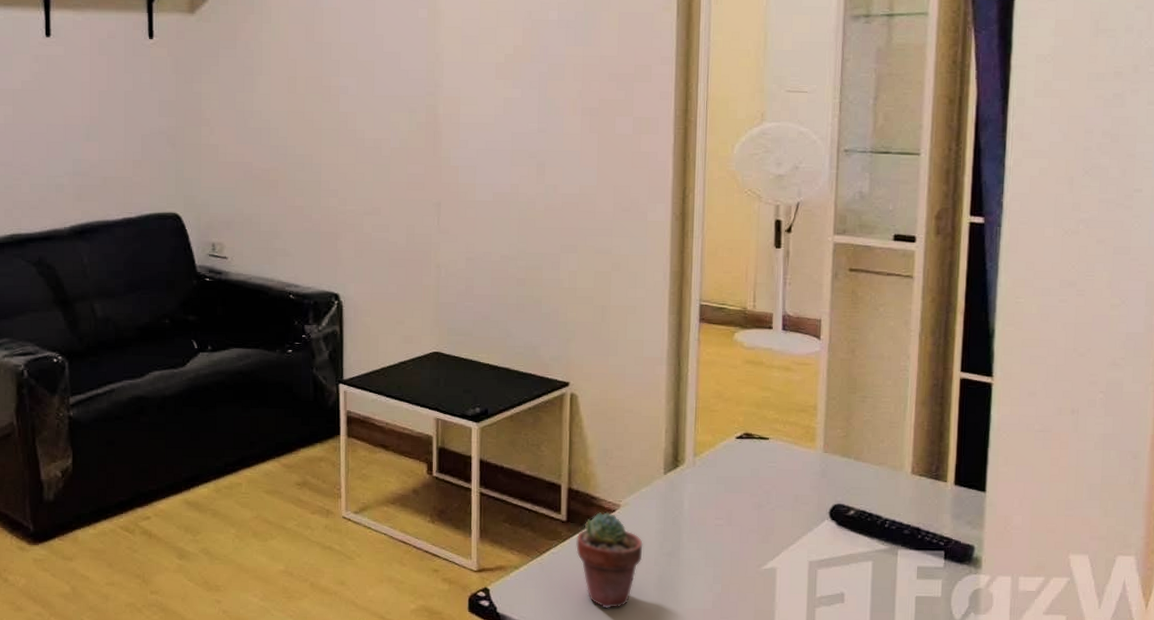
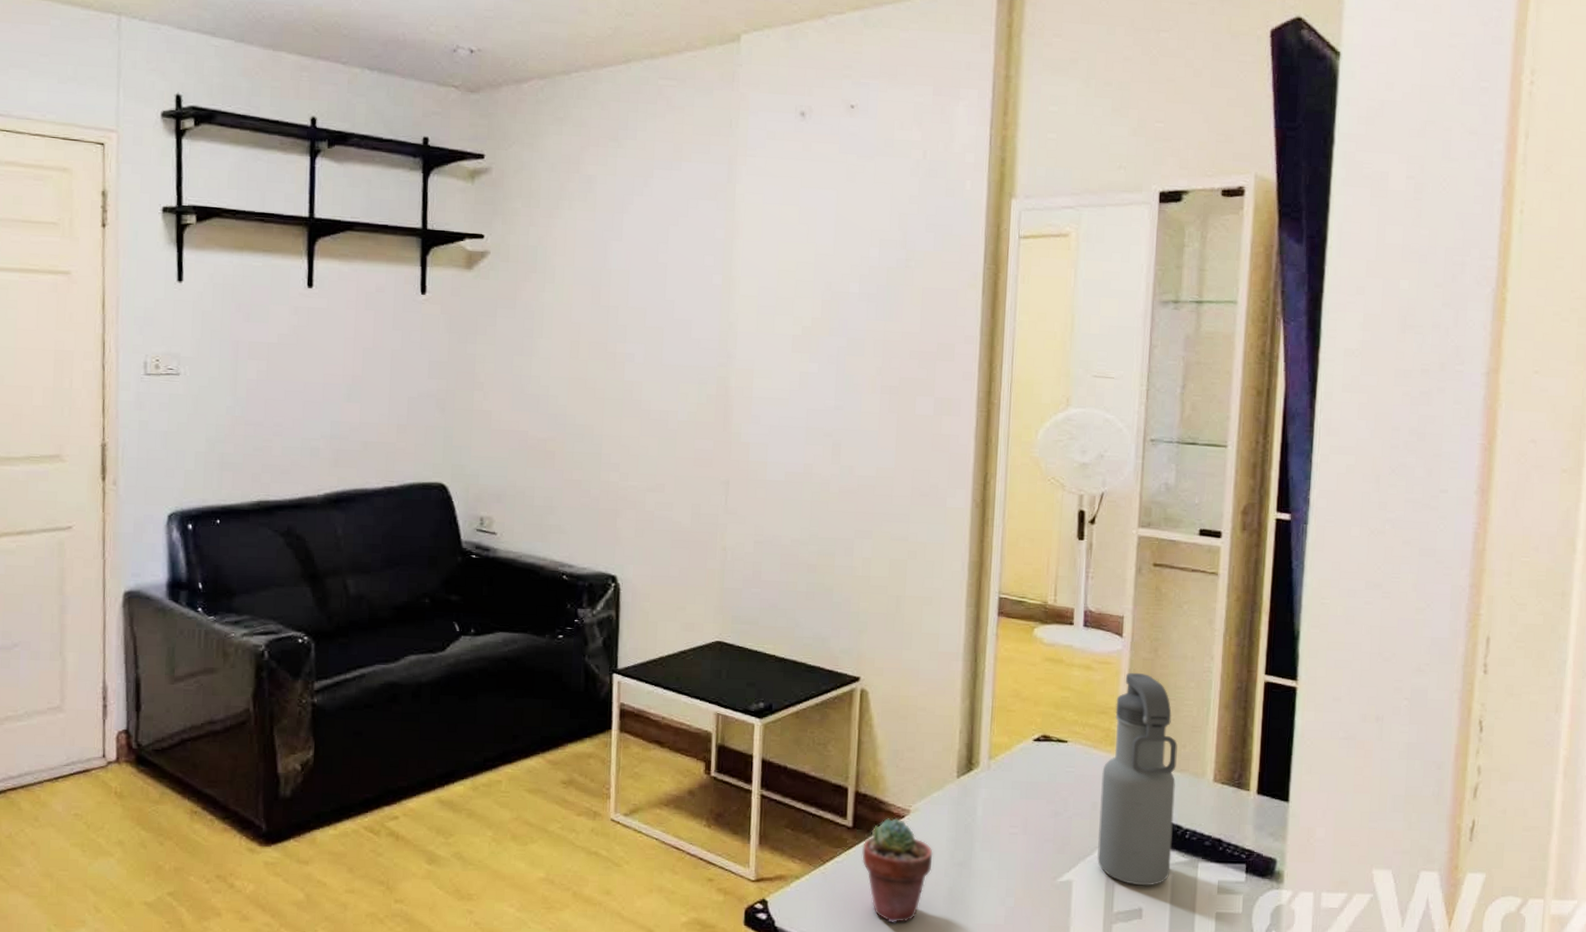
water bottle: none [800,372,876,572] -> present [1097,672,1178,886]

